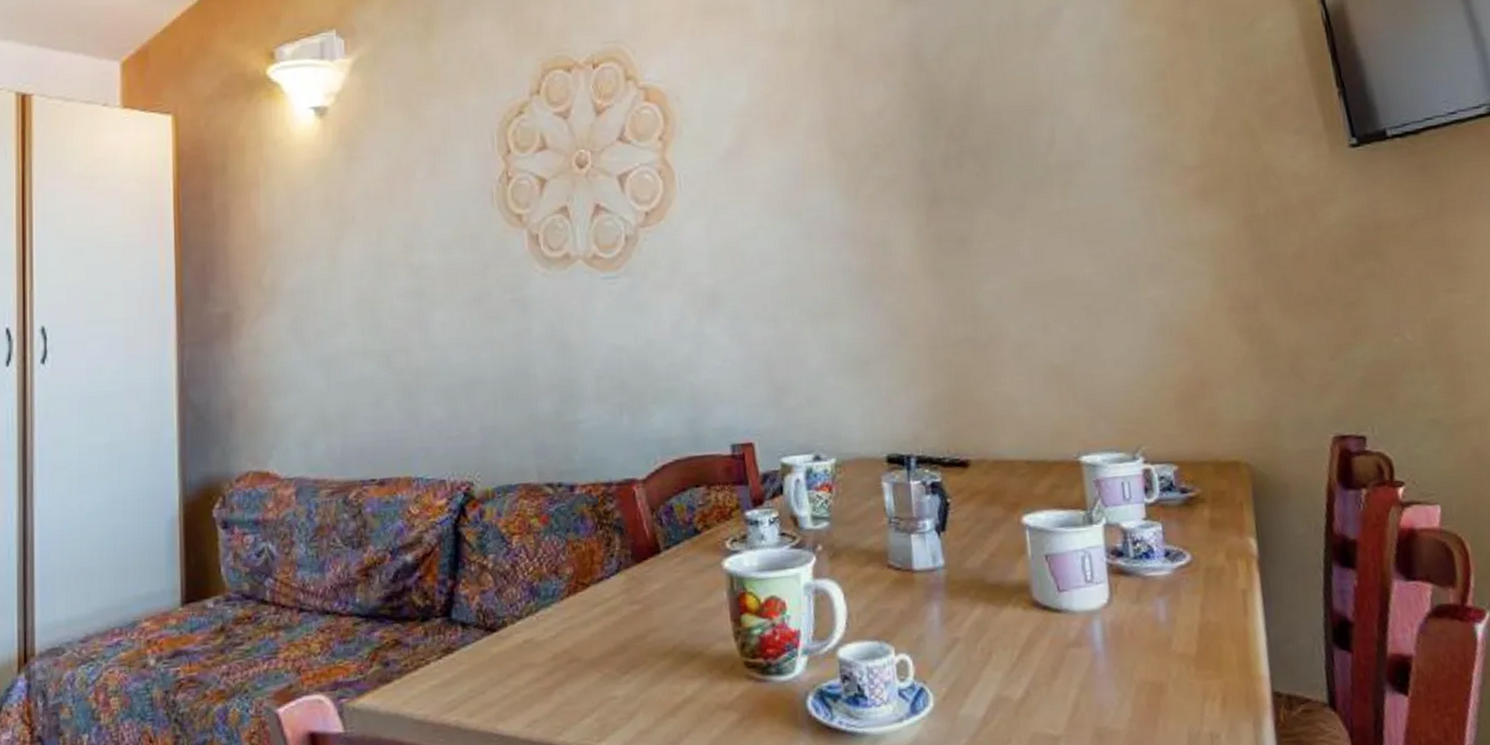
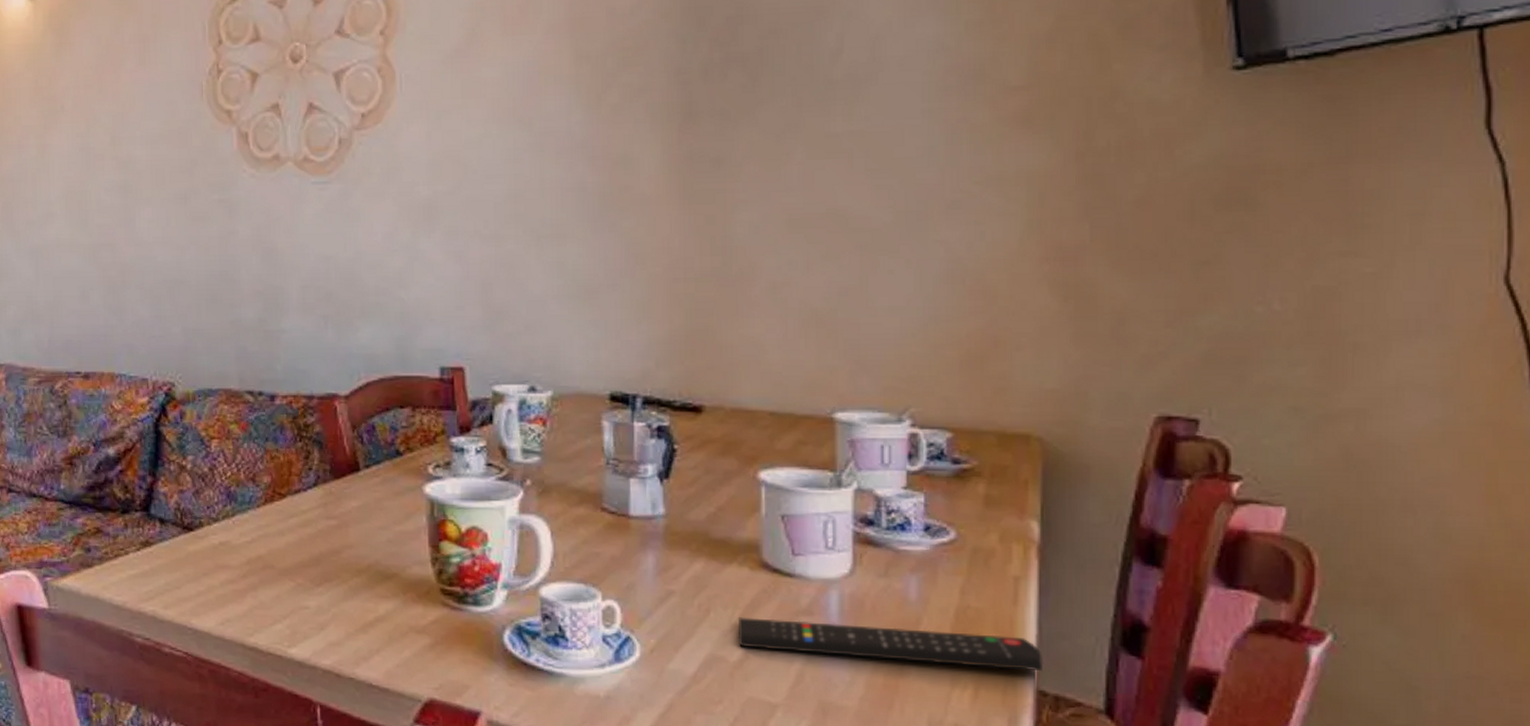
remote control: none [1018,645,1275,685] -> present [739,617,1044,672]

